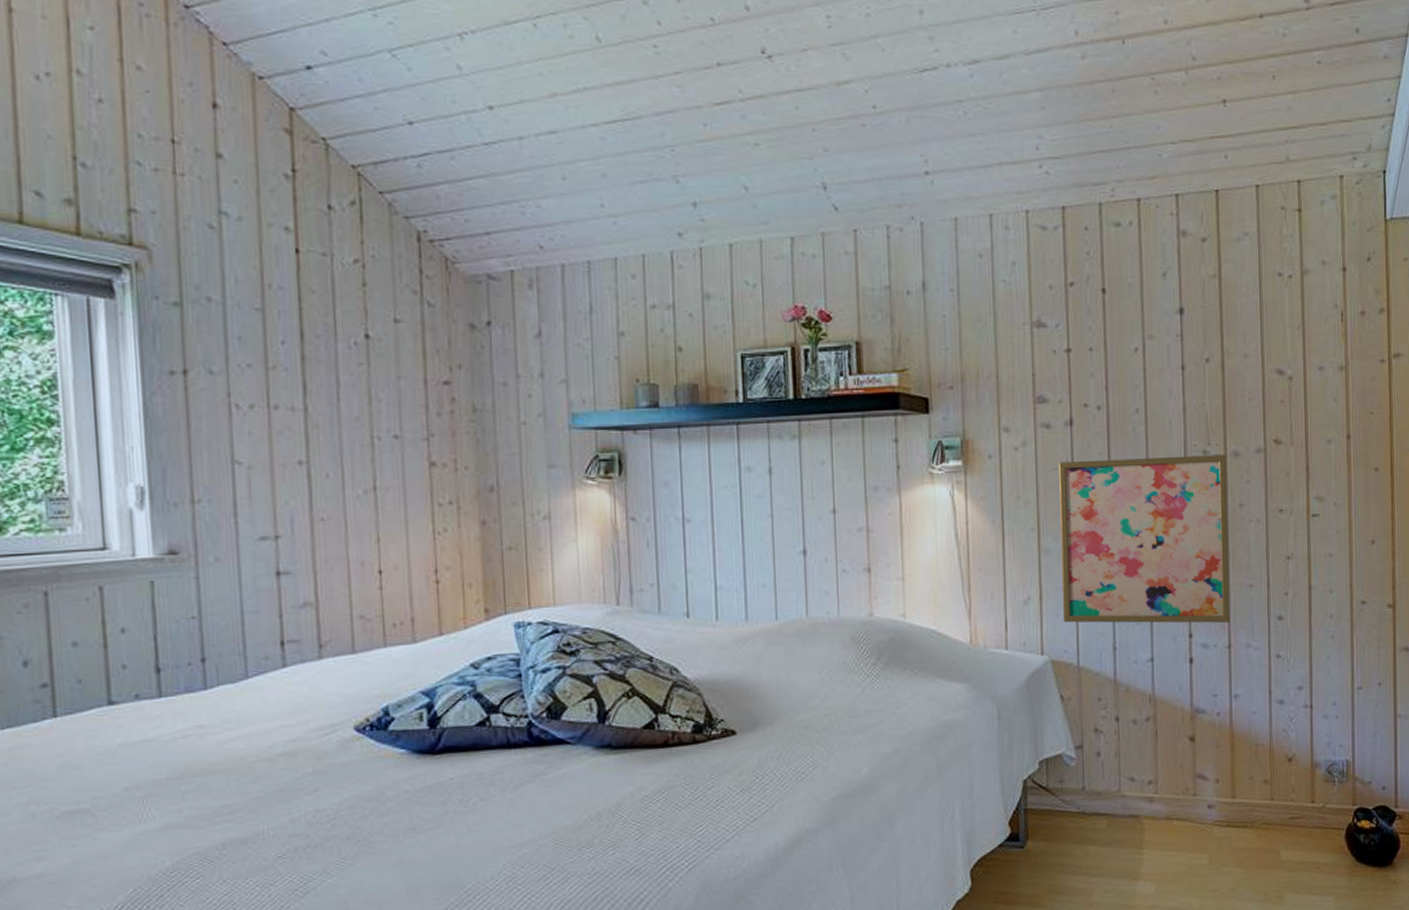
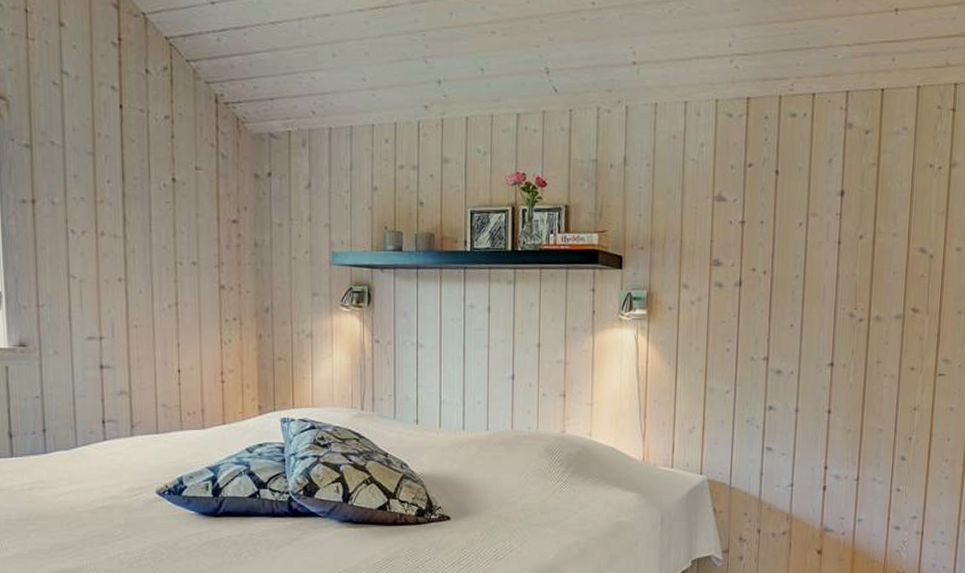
wall art: present [1059,455,1231,624] -> none [720,316,870,460]

